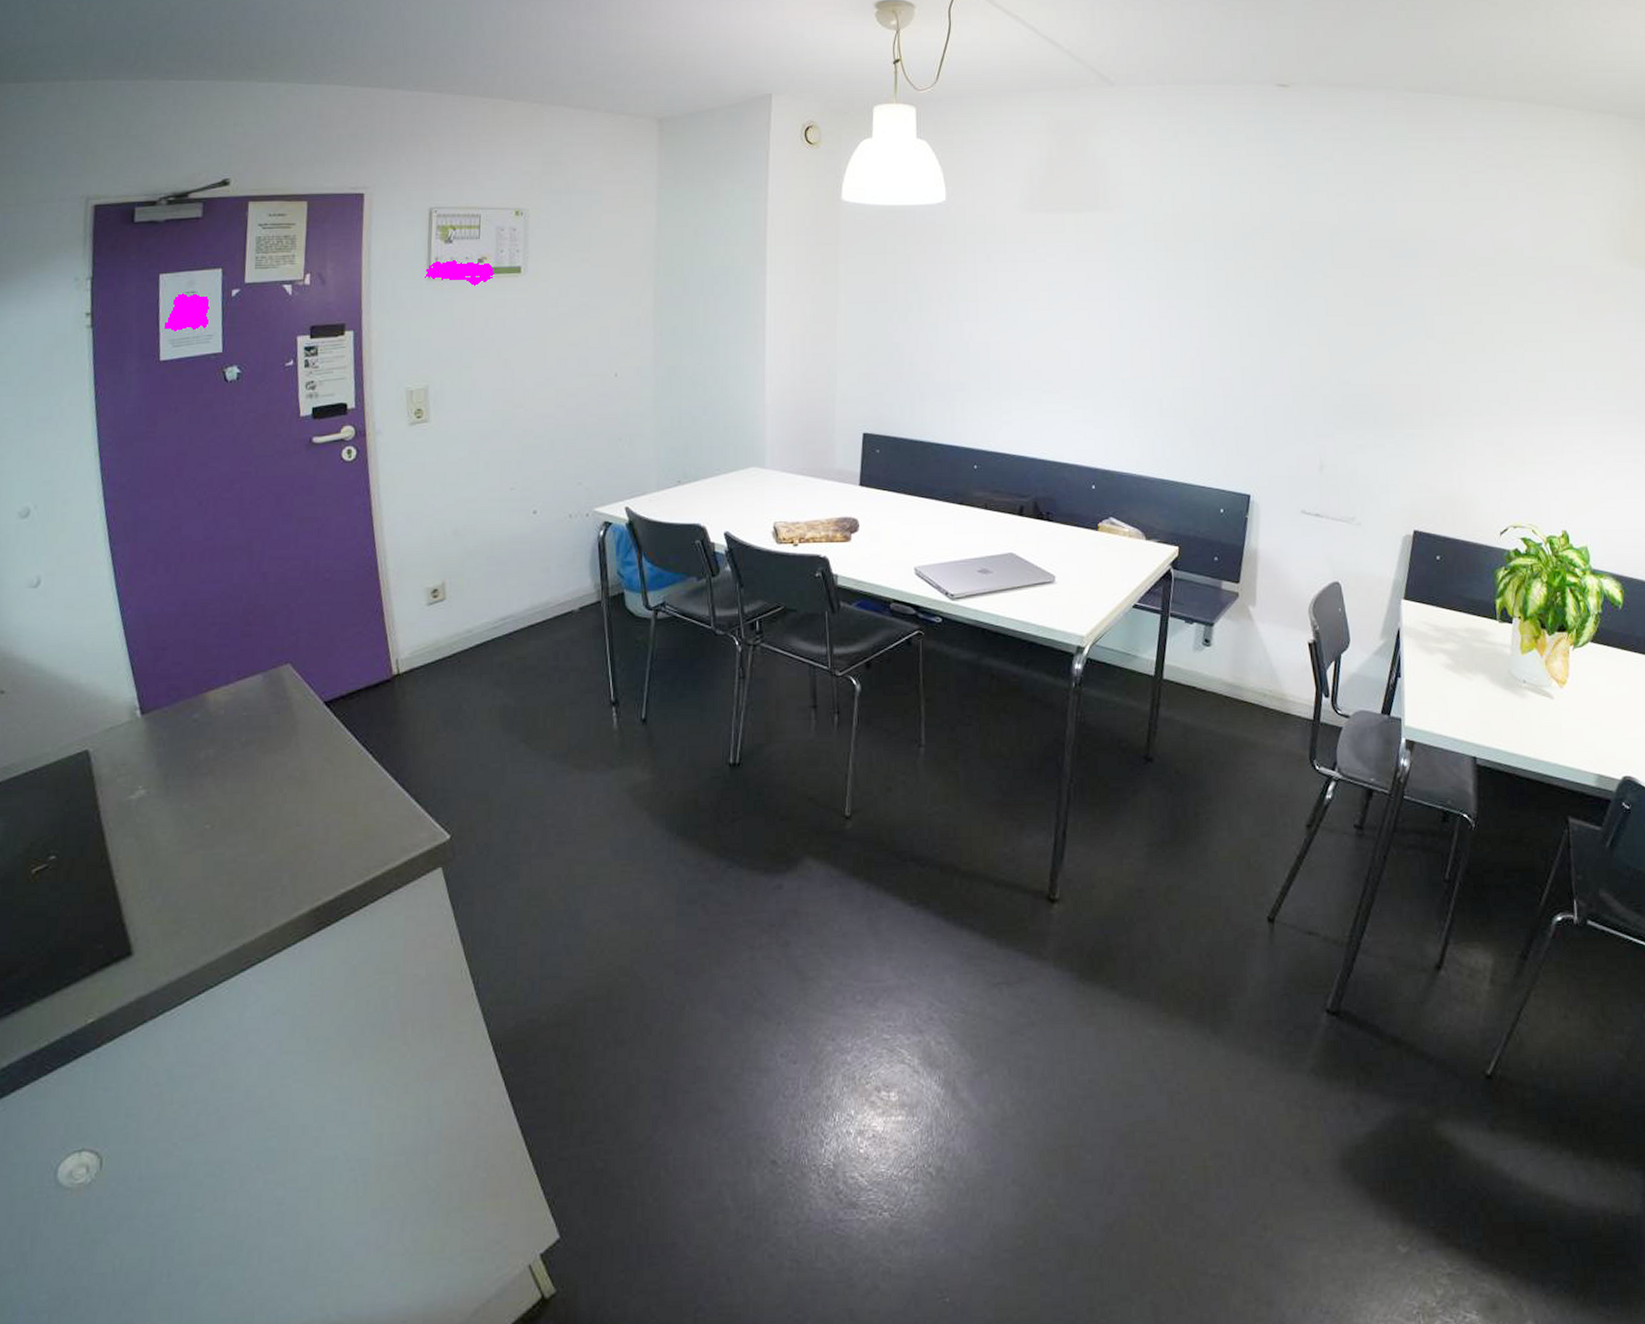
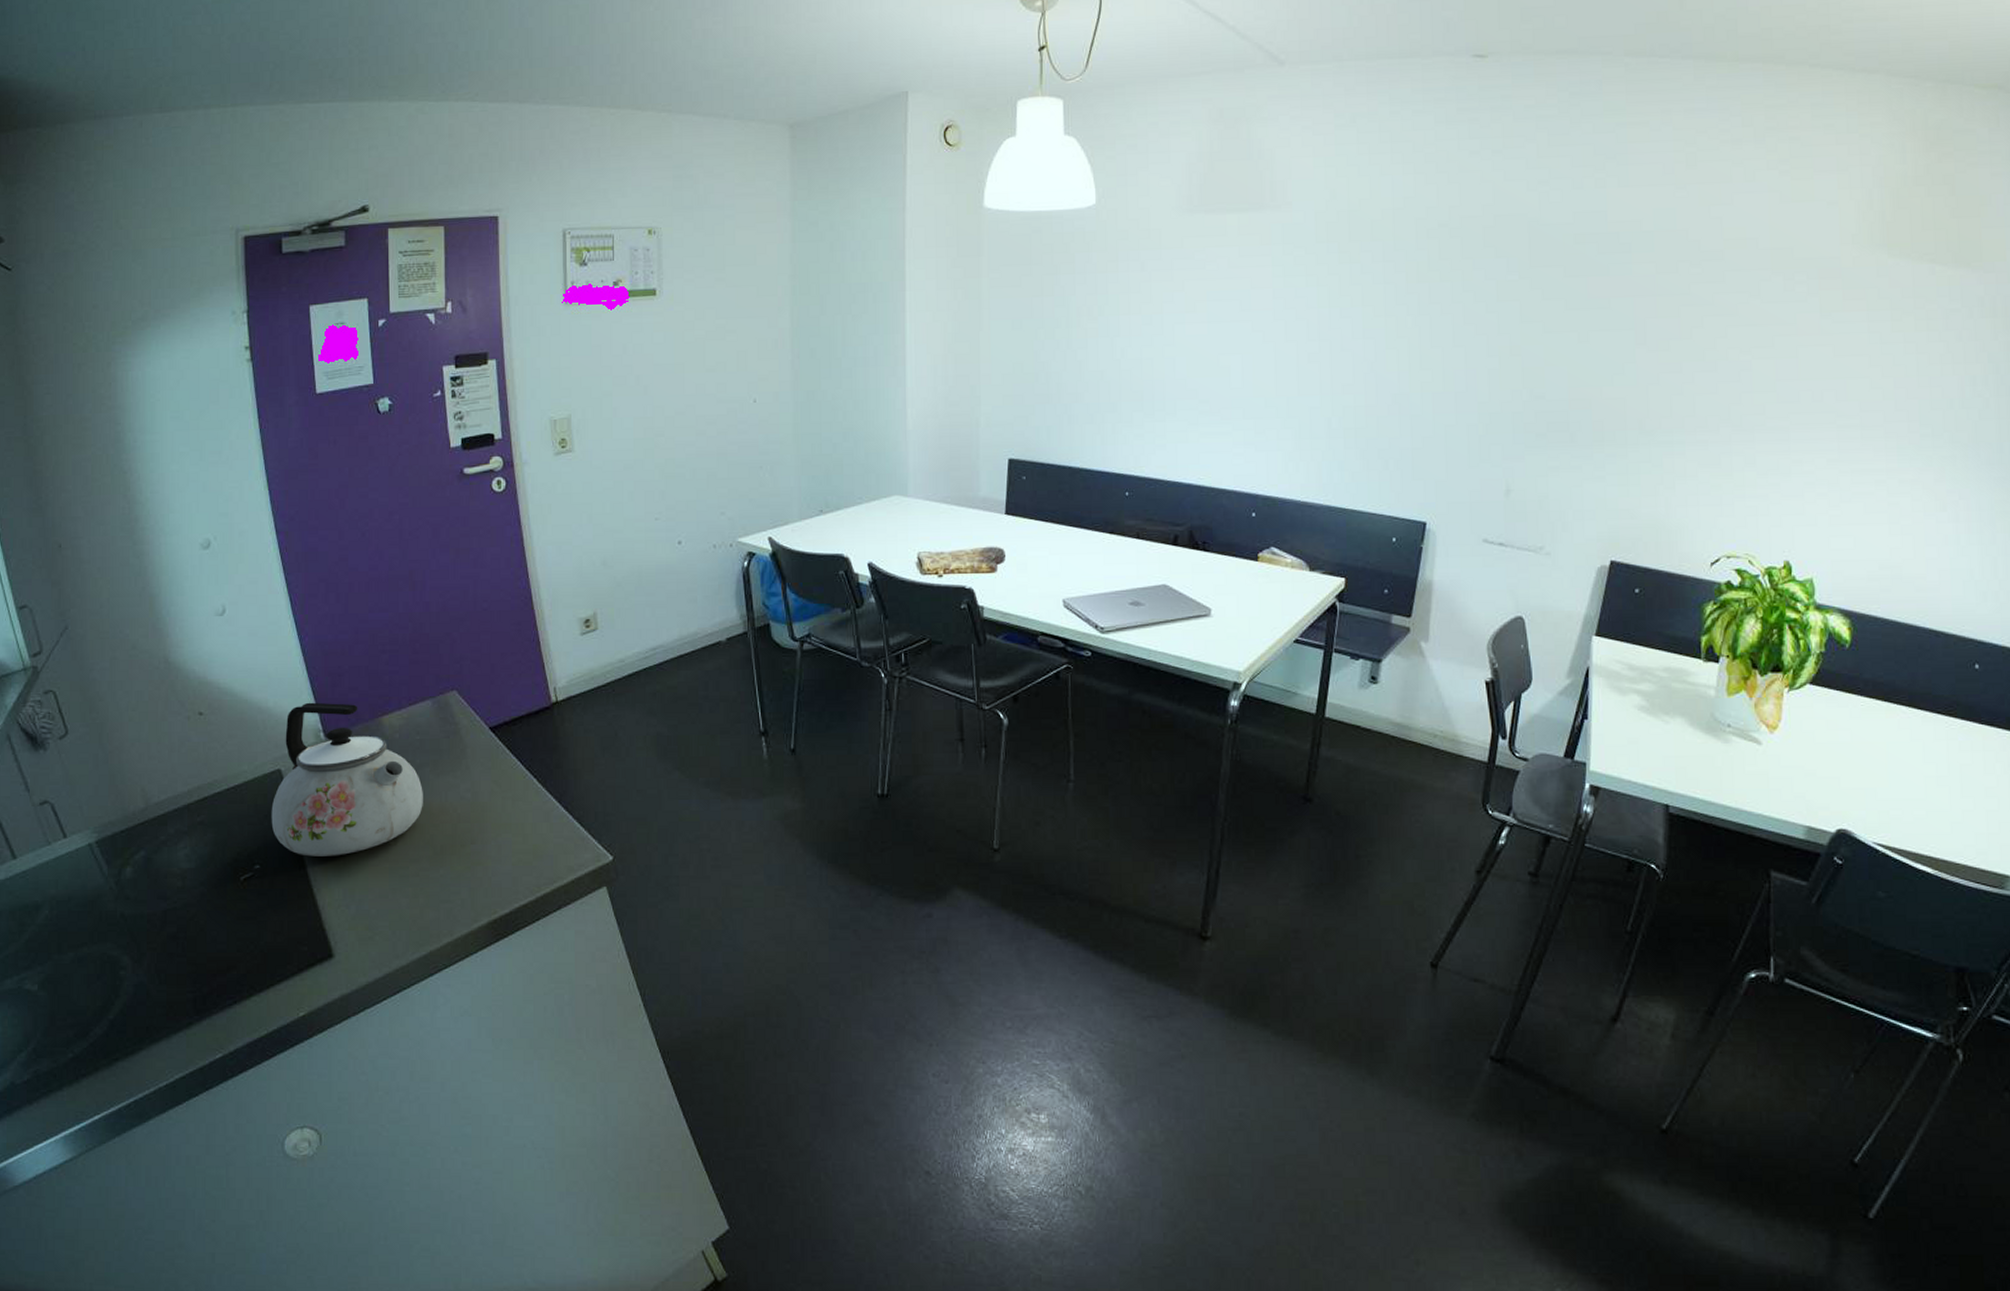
kettle: none [73,678,247,845] -> present [271,702,423,857]

